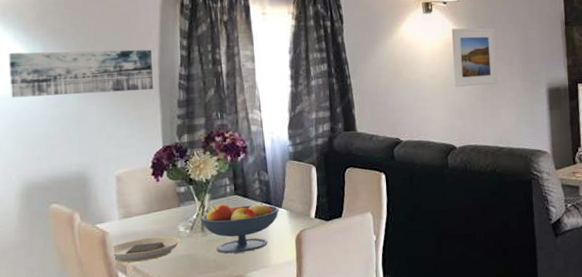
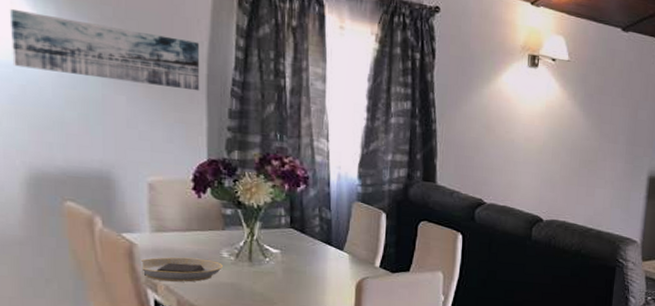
fruit bowl: present [200,202,279,254] -> none [247,235,340,291]
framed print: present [451,28,498,87] -> none [550,90,604,161]

